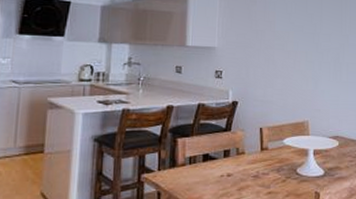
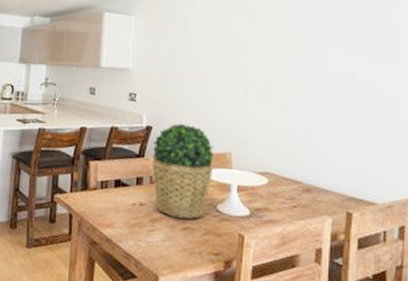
potted plant: none [237,97,293,184] -> present [151,123,214,219]

